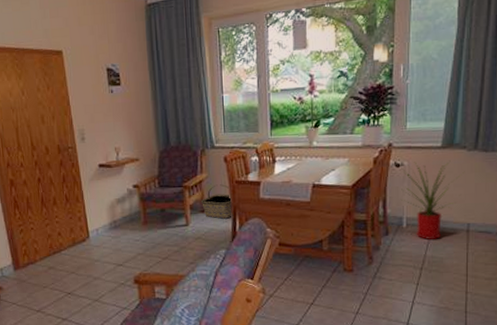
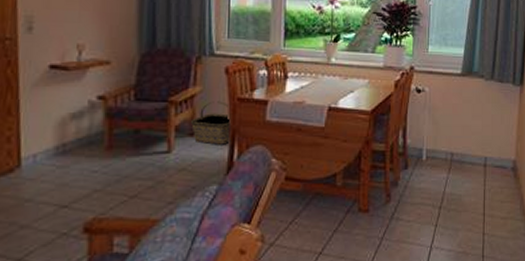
house plant: present [401,160,464,239] -> none [422,88,482,174]

